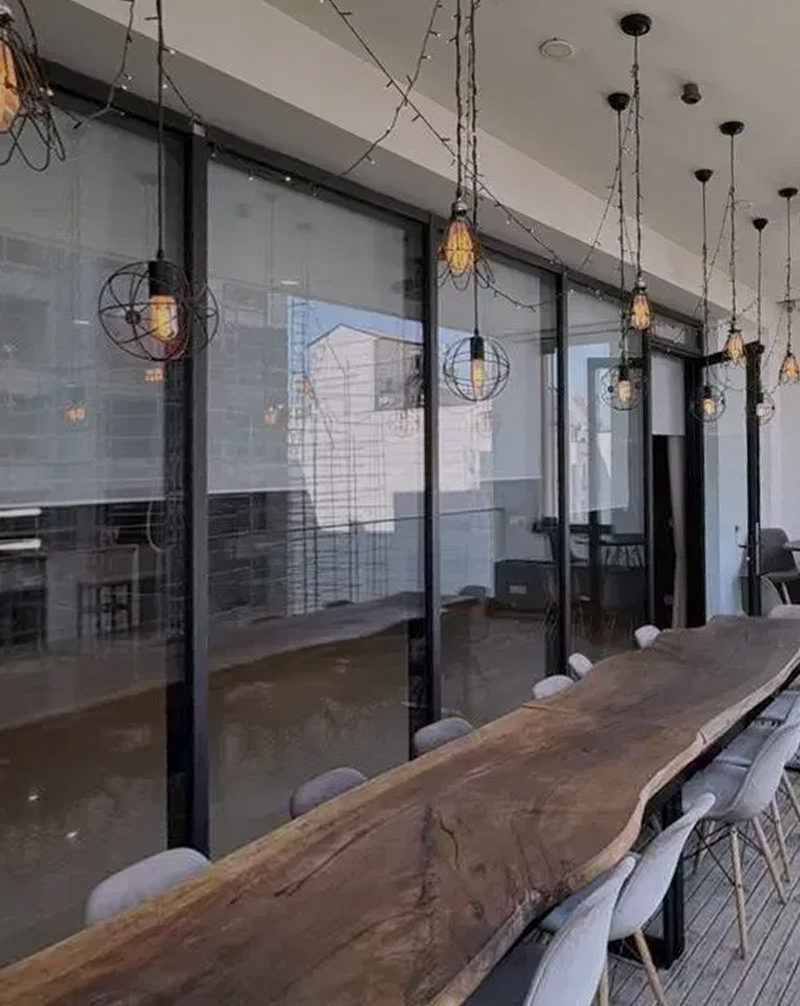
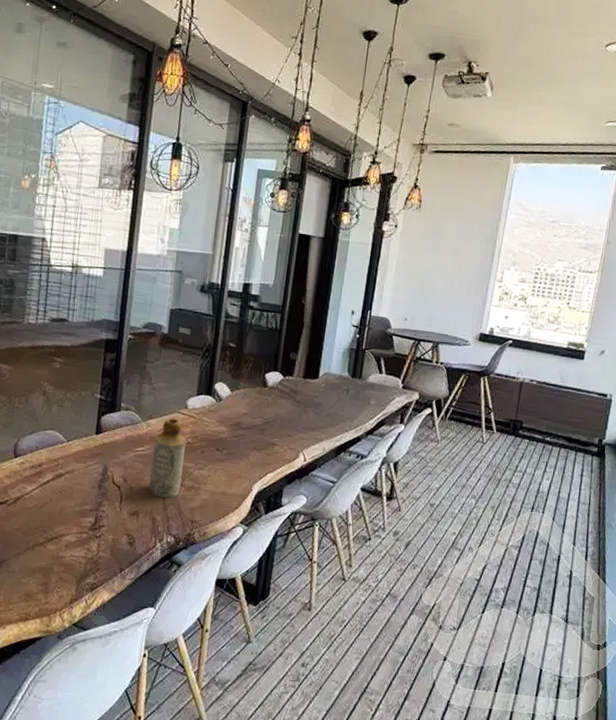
bottle: none [494,716,541,836] -> present [148,417,186,498]

